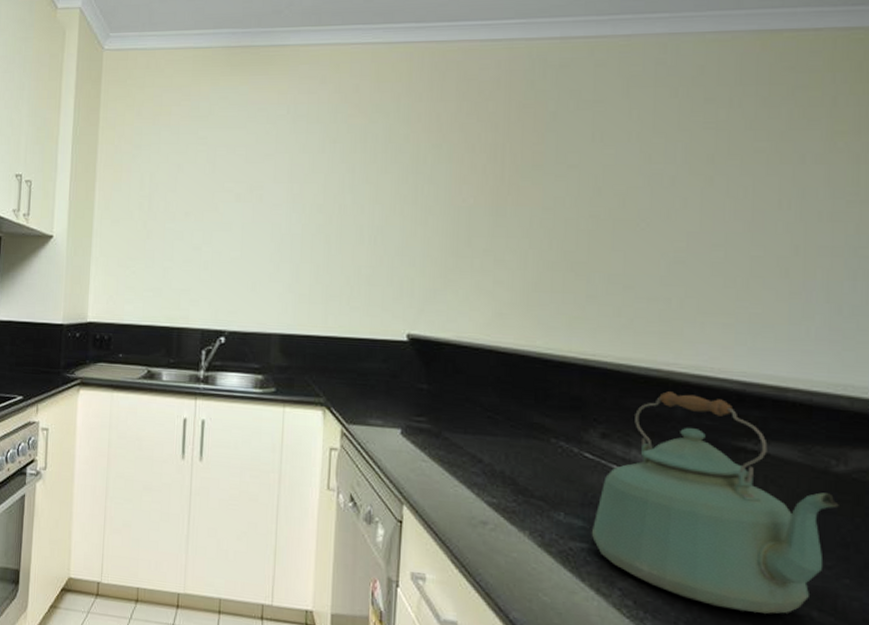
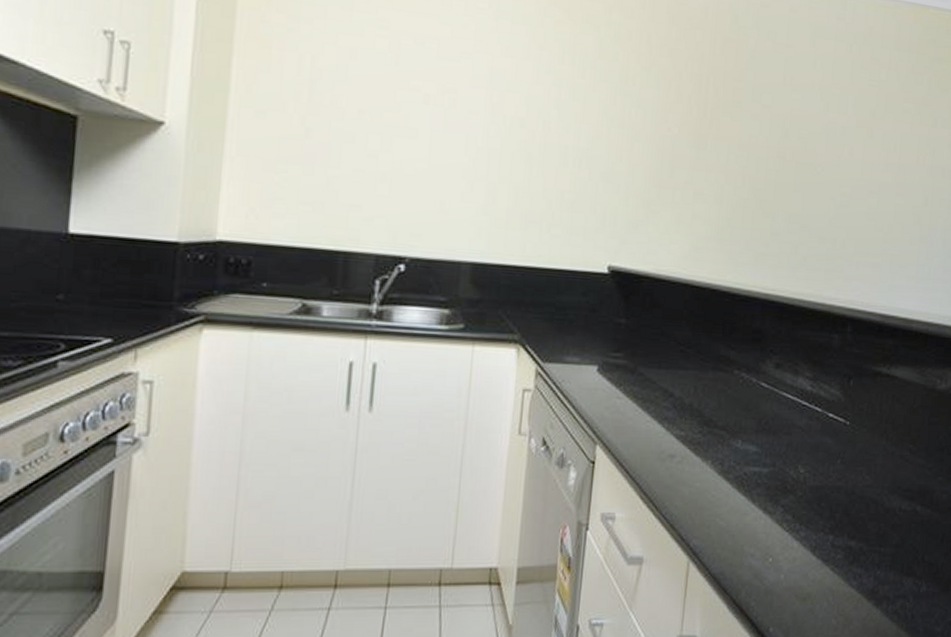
kettle: present [591,391,839,614] -> none [762,324,940,513]

